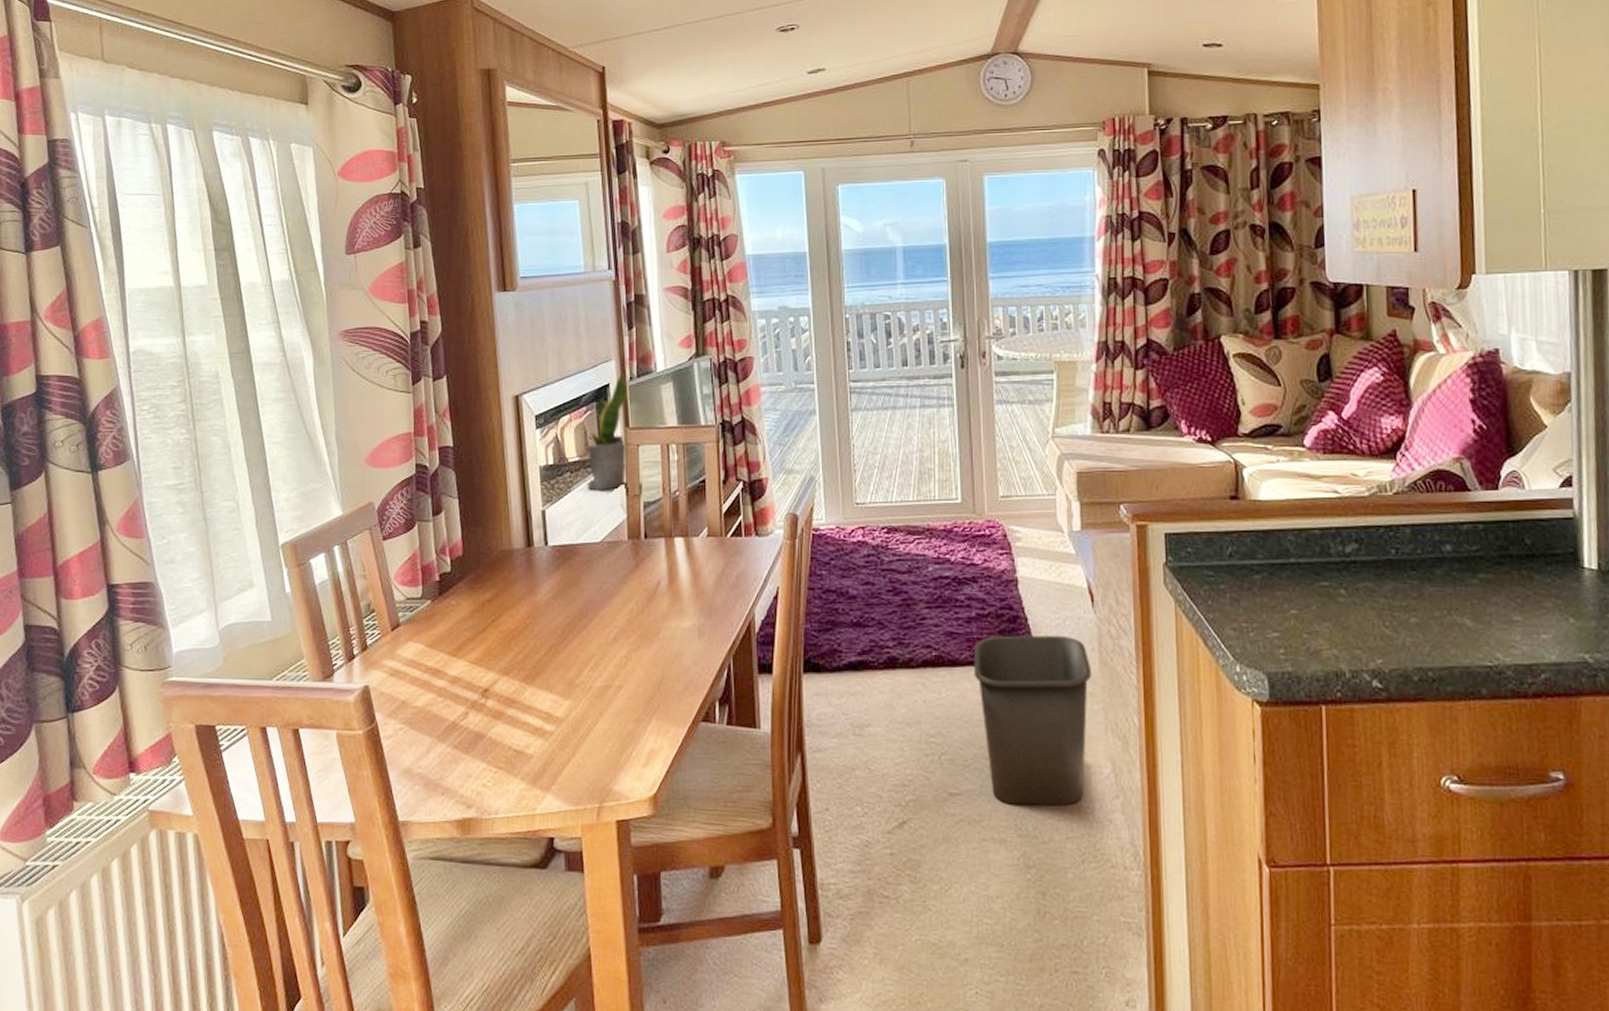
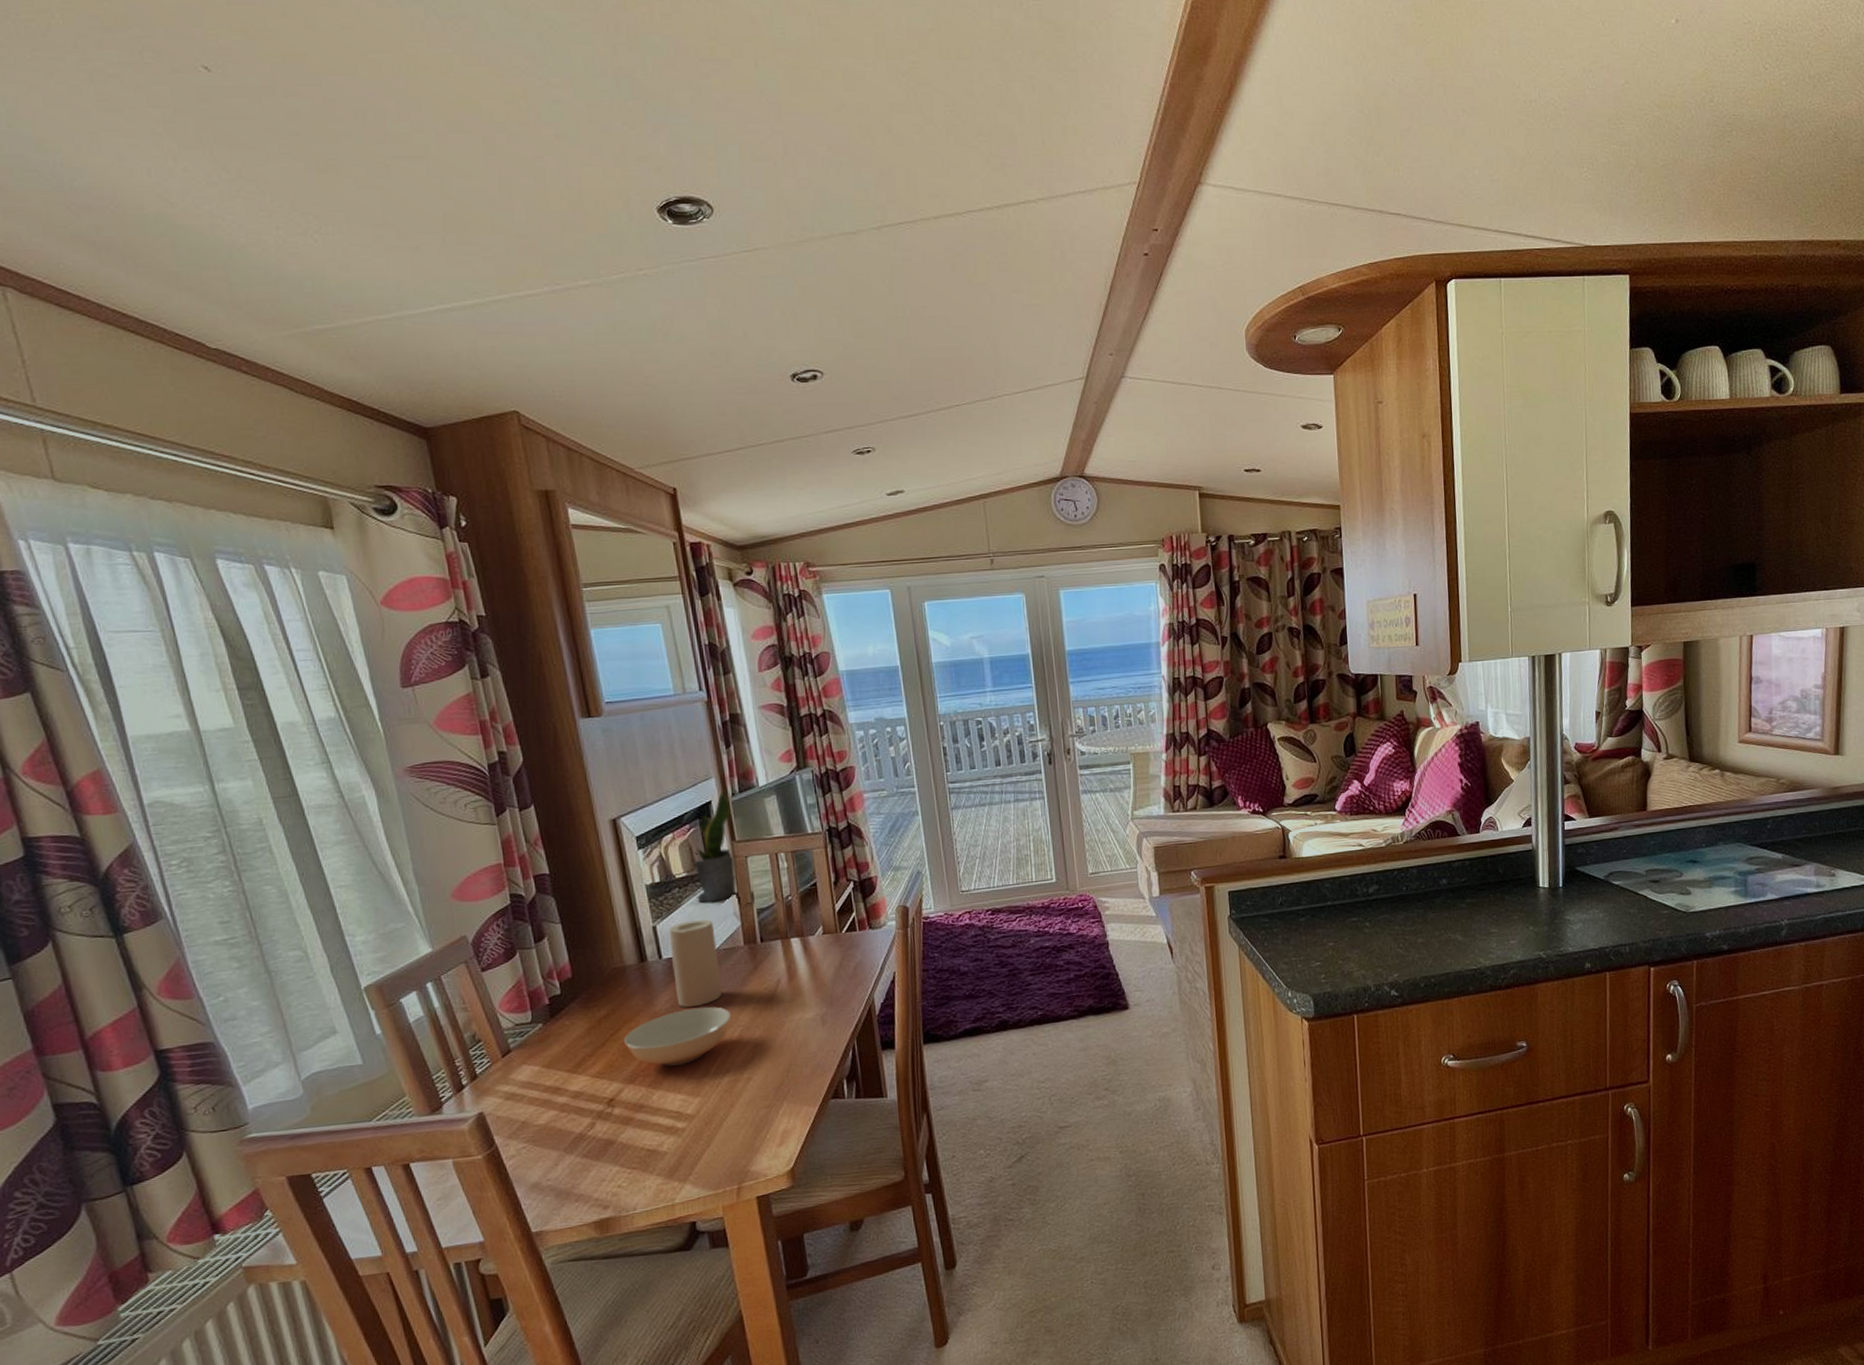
bowl: none [503,601,609,662] -> present [623,1006,732,1066]
candle: none [556,508,602,600] -> present [668,919,722,1007]
waste bin: present [973,634,1092,806] -> none [1074,984,1174,1129]

